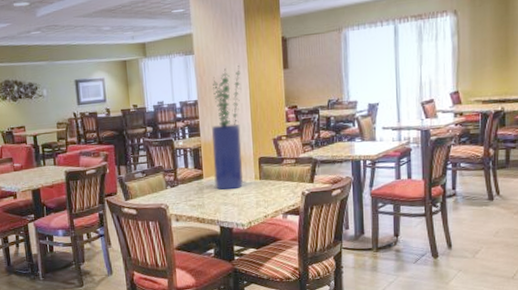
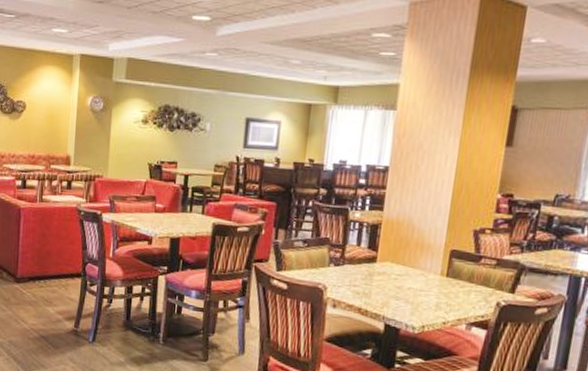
vase: present [212,65,244,191] -> none [389,133,451,283]

